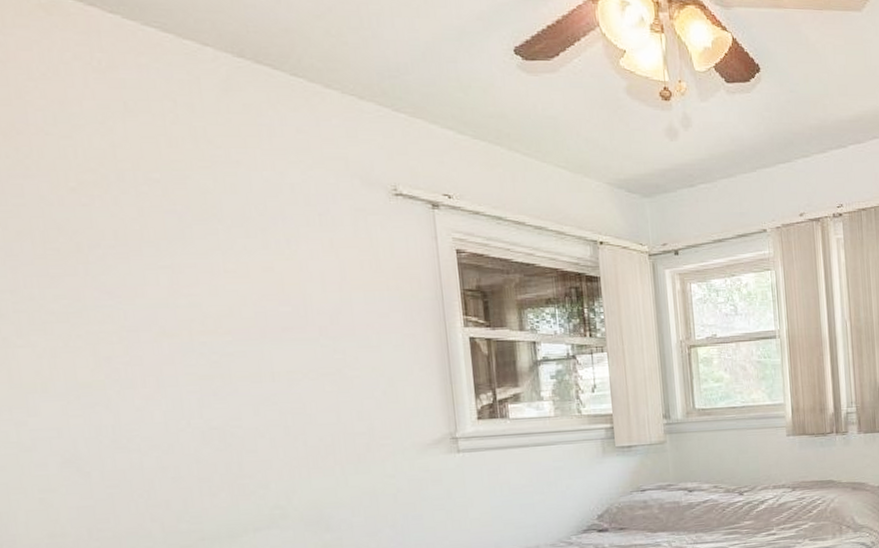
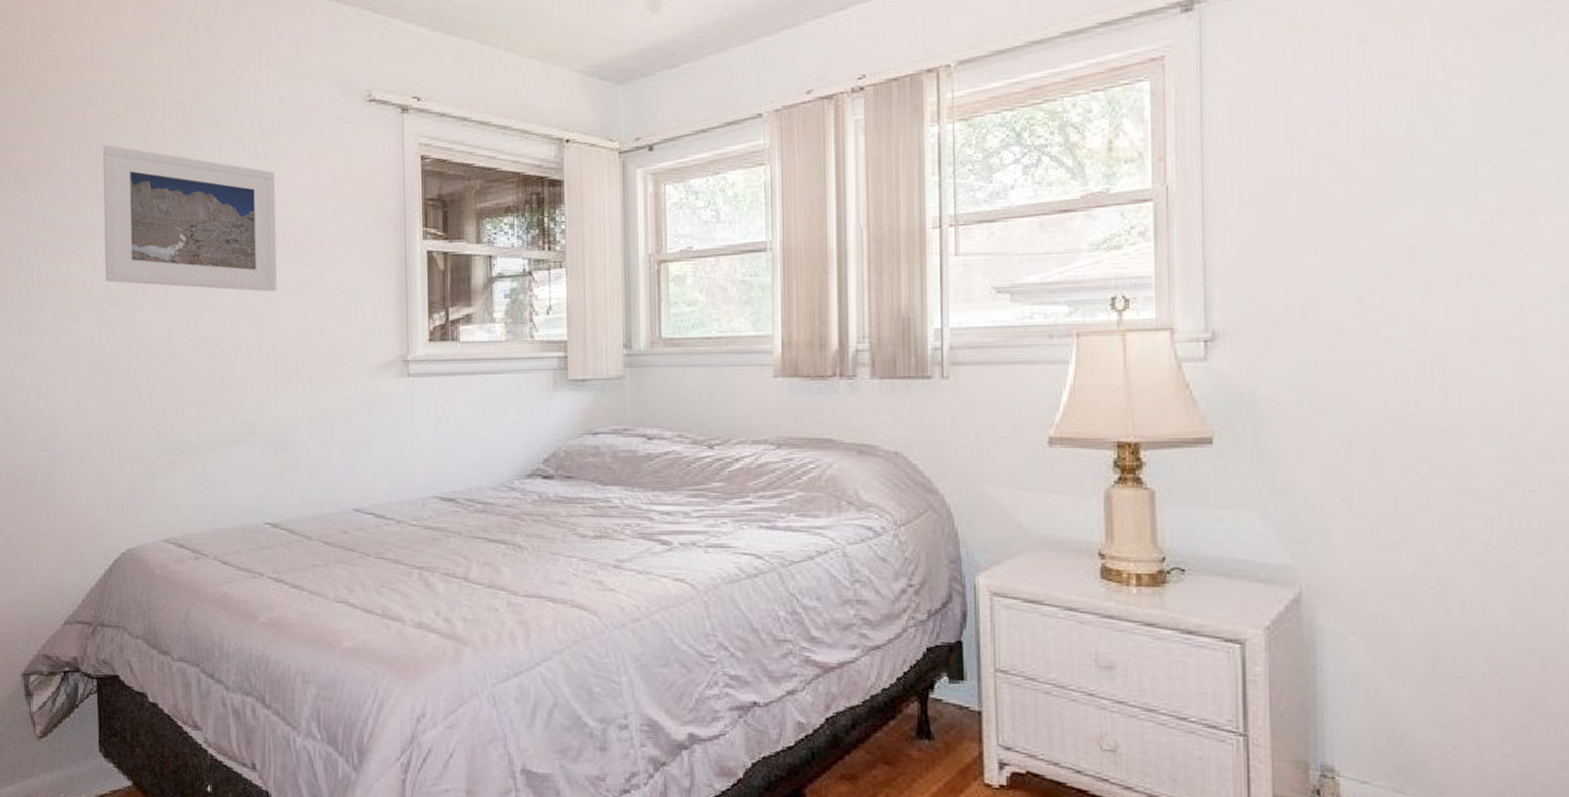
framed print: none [52,221,302,378] -> present [102,145,277,292]

